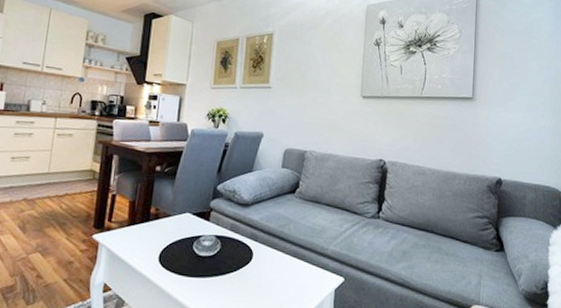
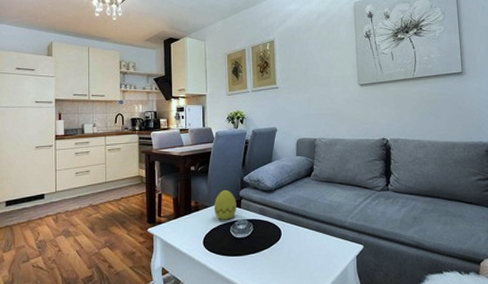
decorative egg: none [177,197,205,234] -> present [213,189,237,220]

